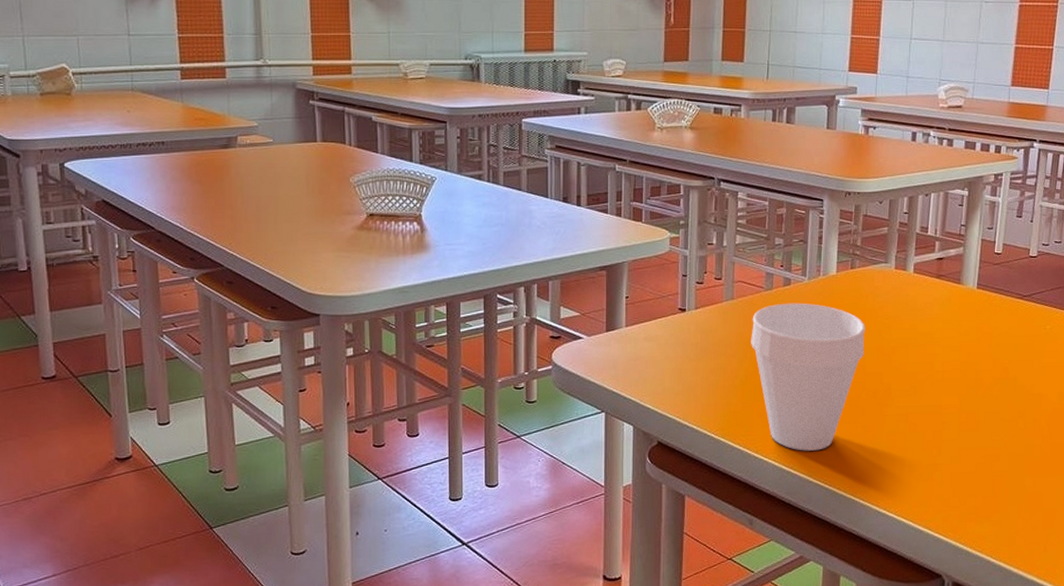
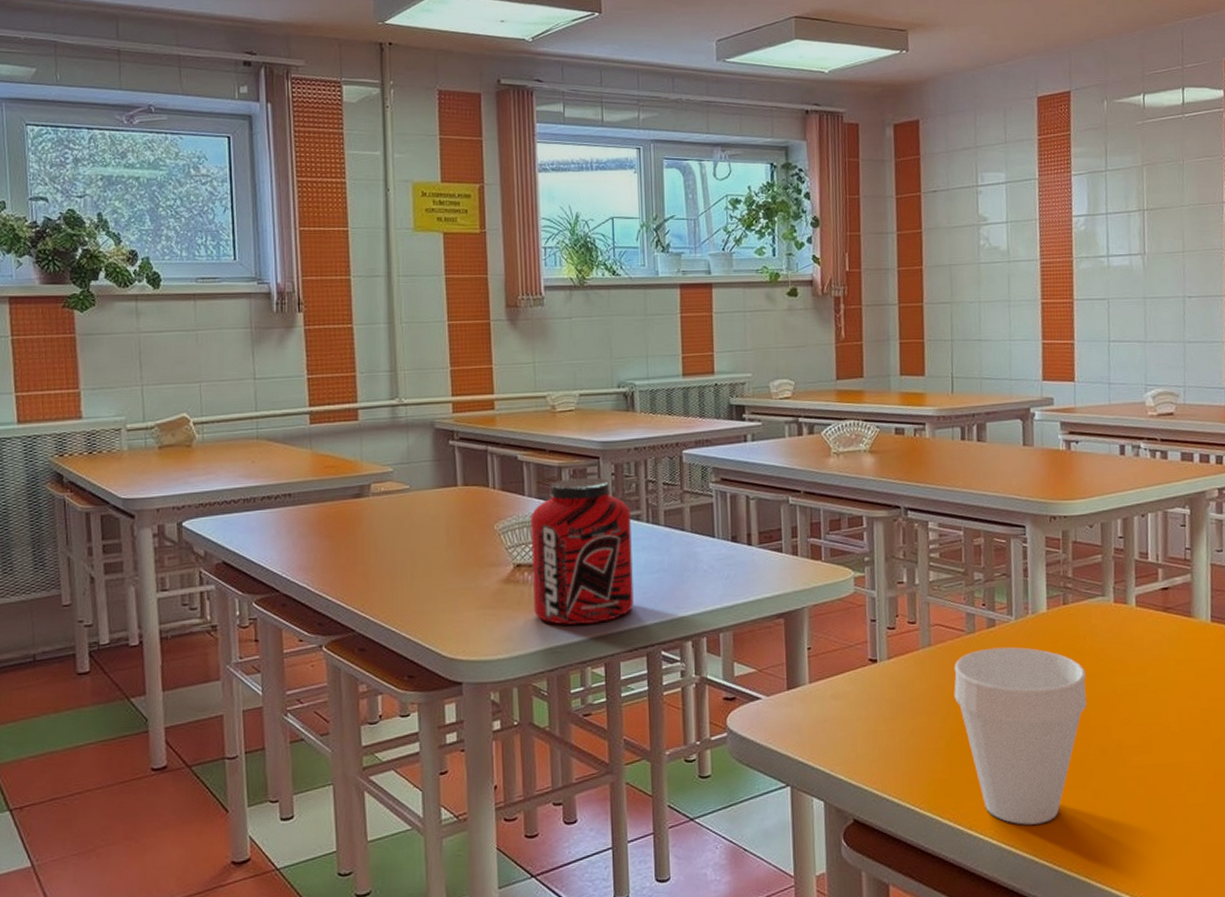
protein powder: none [383,140,474,269] -> present [531,477,634,626]

